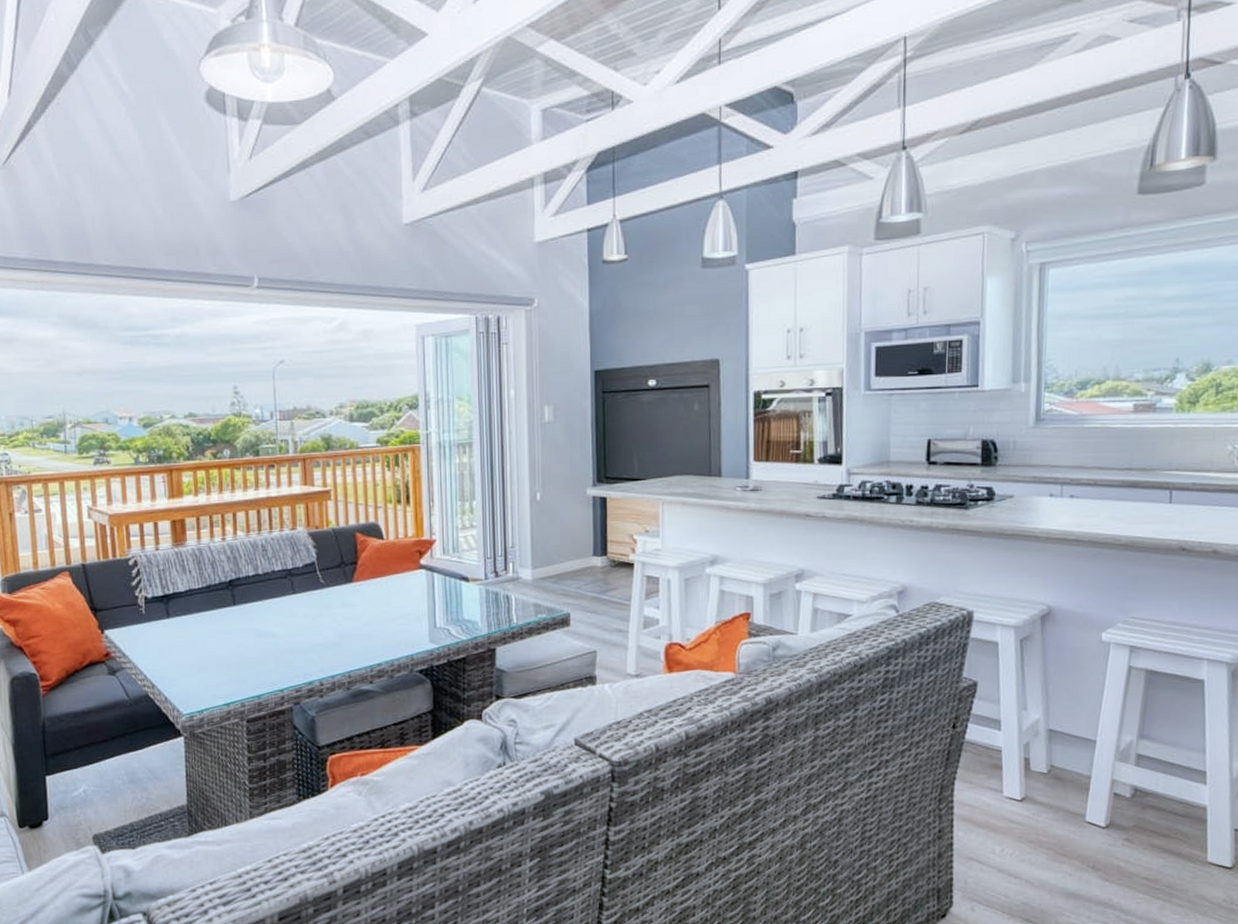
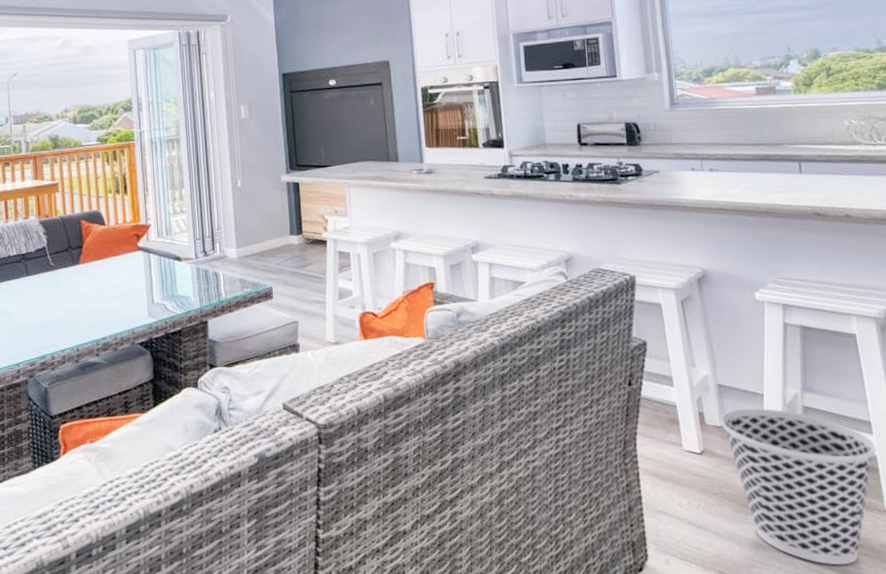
wastebasket: none [1047,755,1208,915] -> present [720,408,877,565]

